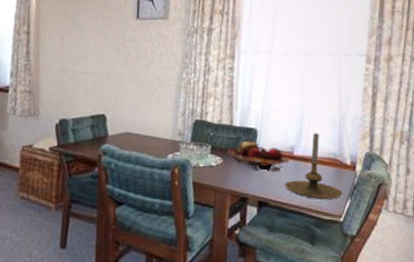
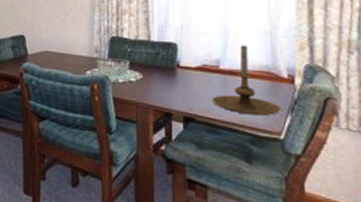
fruit basket: present [227,140,290,172] -> none [146,55,216,86]

